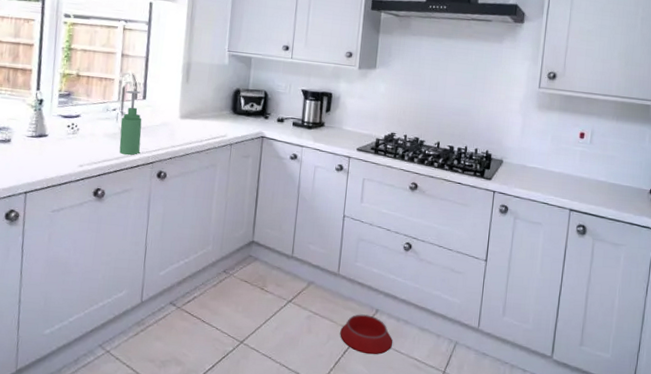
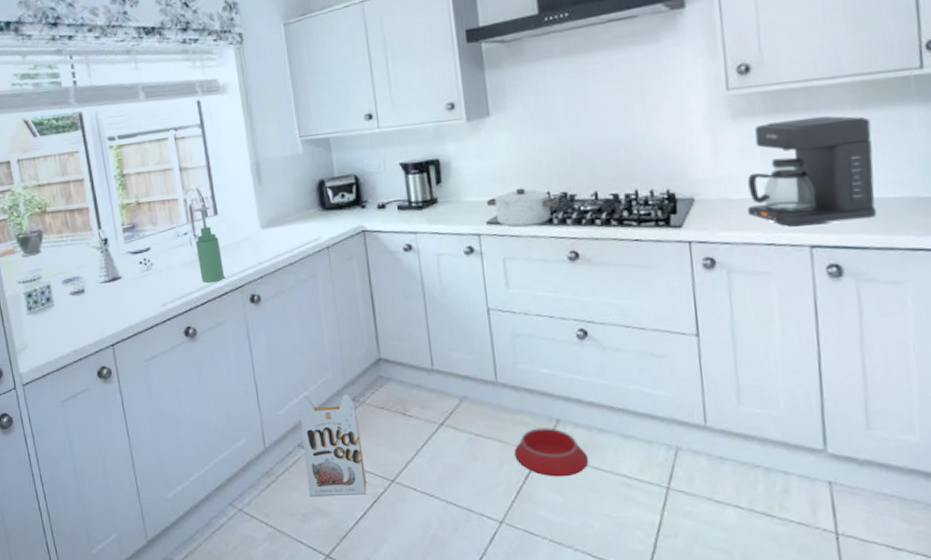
shopping bag: none [170,262,225,351] -> present [299,393,367,497]
cooking pot: none [360,128,413,159] -> present [487,188,560,228]
coffee maker: none [535,117,622,198] -> present [747,115,877,227]

